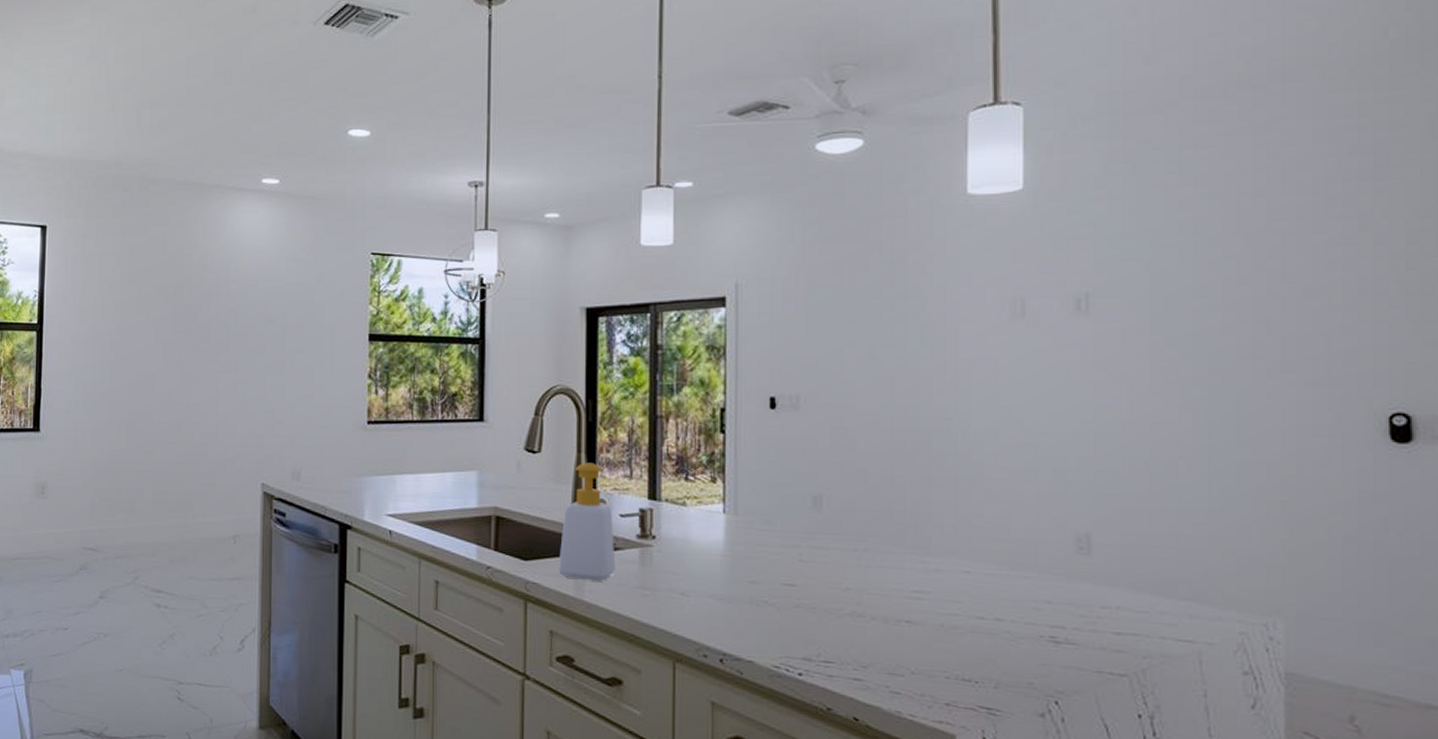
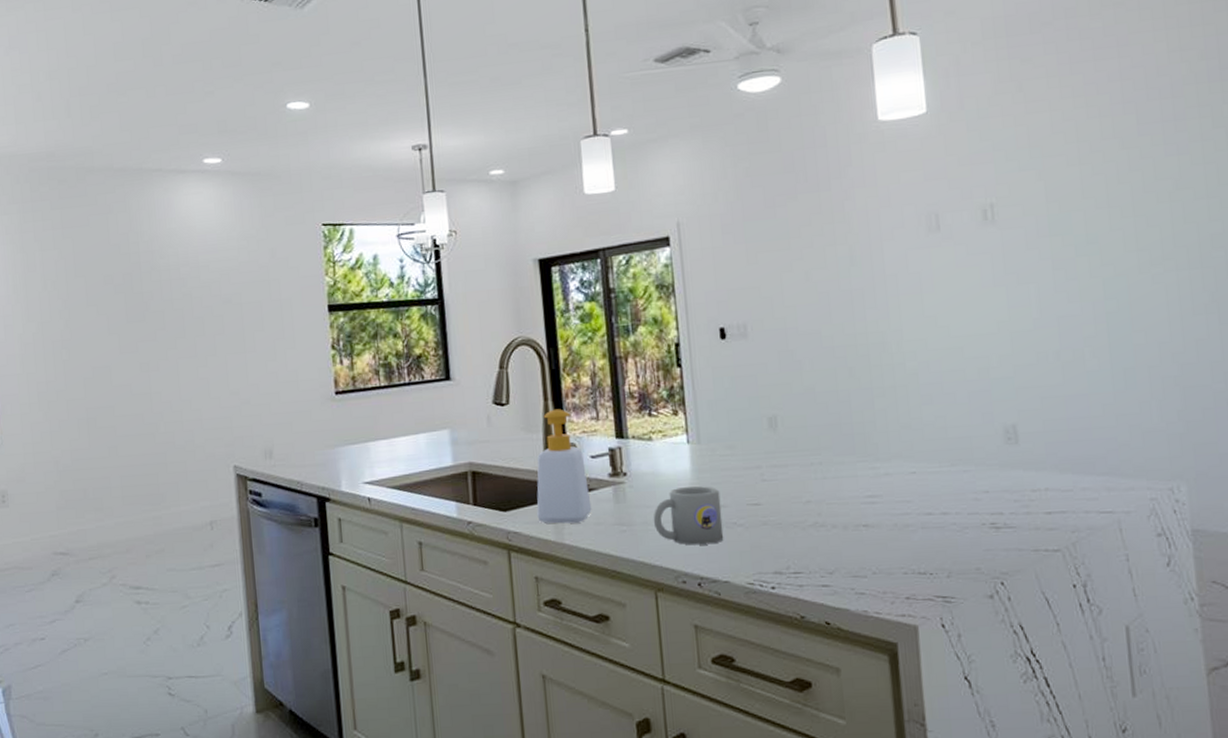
mug: none [679,557,753,621] -> present [653,486,724,546]

